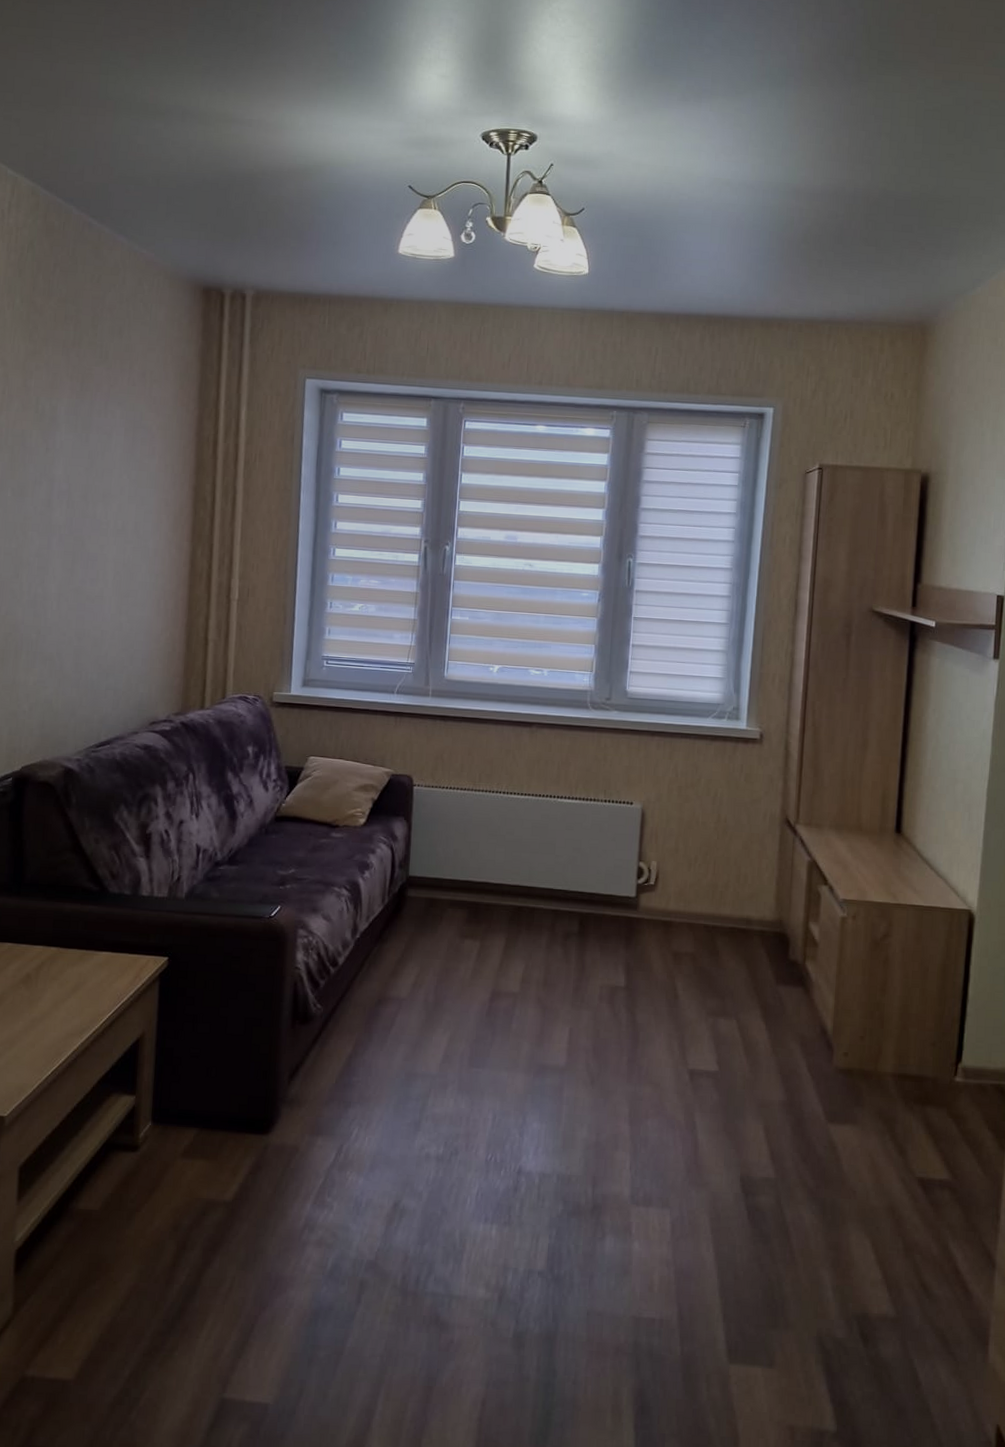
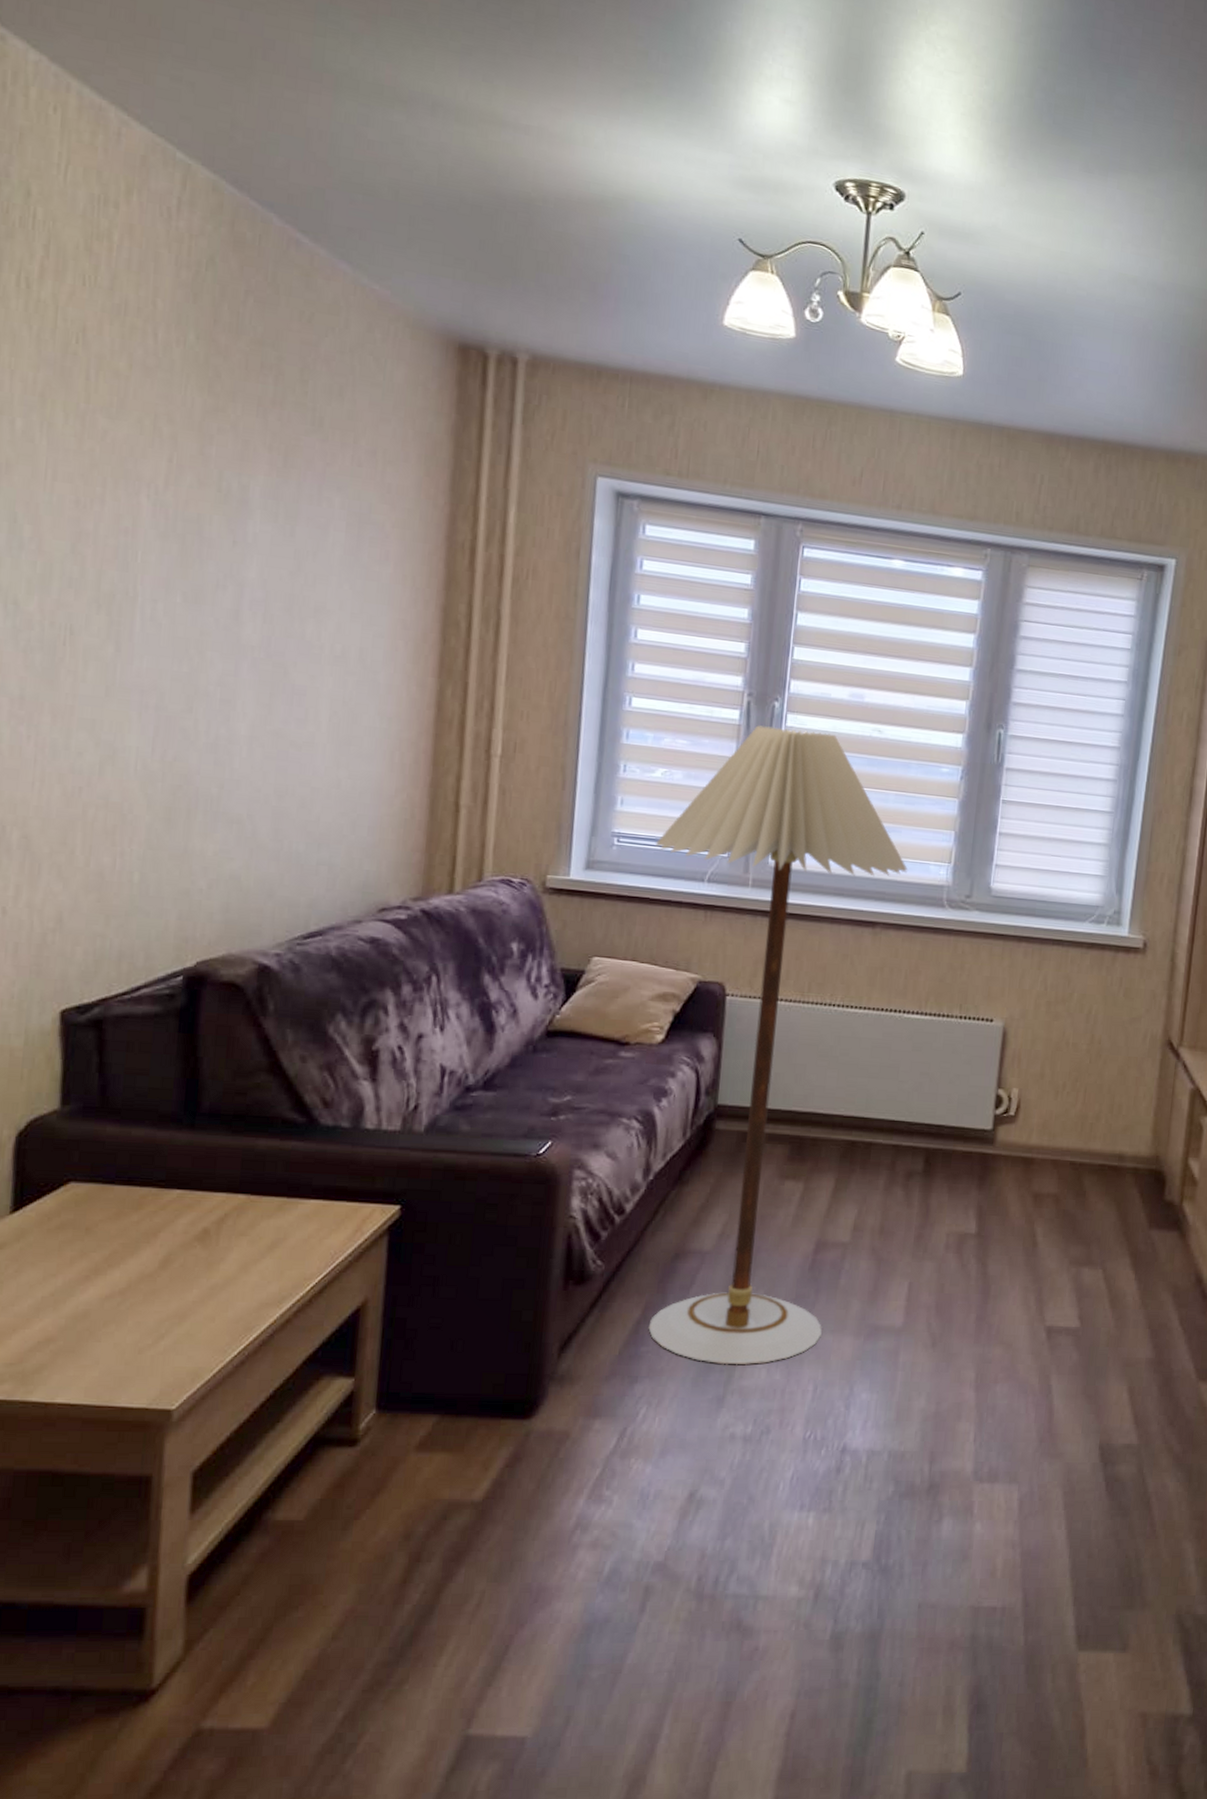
floor lamp: none [355,566,558,1095] -> present [648,725,909,1365]

